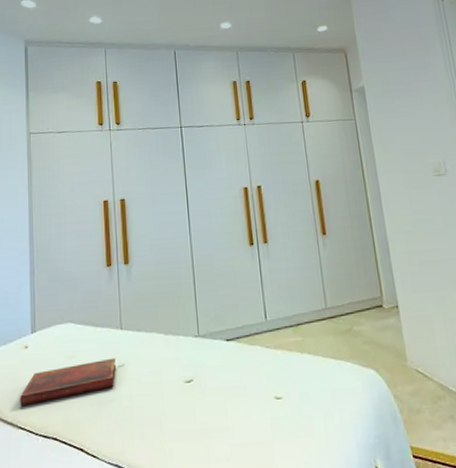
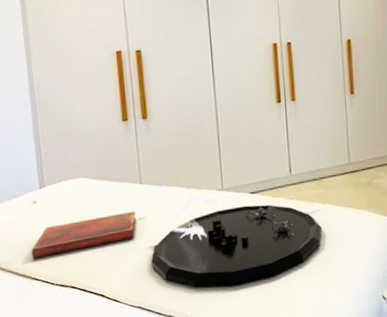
decorative tray: none [129,341,303,446] -> present [151,195,323,287]

